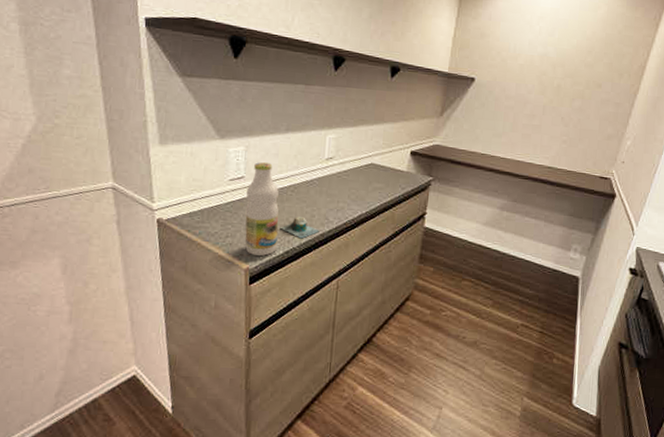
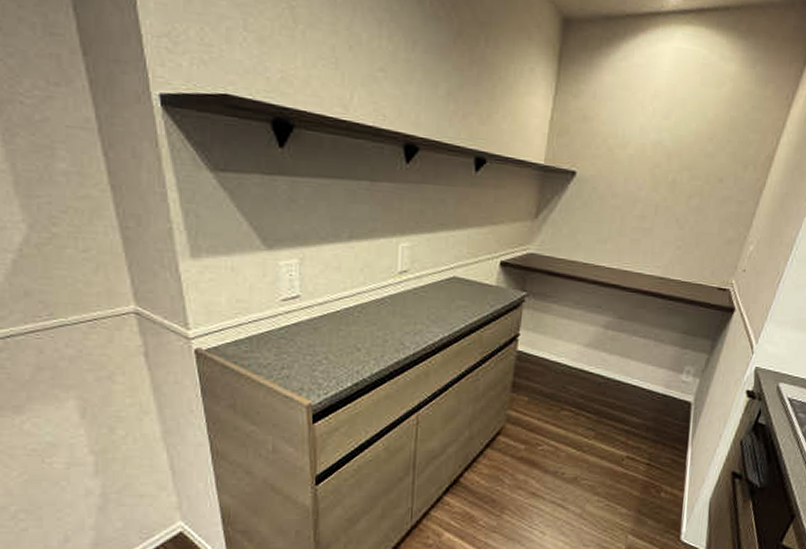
bottle: present [245,162,279,256] -> none [303,278,345,389]
mug: present [280,217,320,239] -> none [346,342,394,368]

